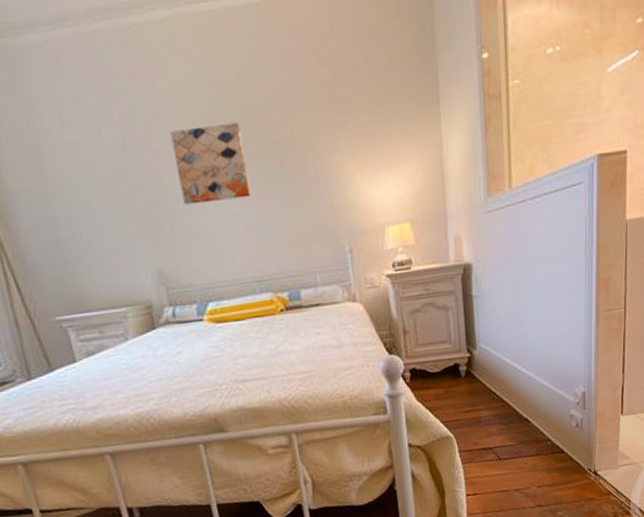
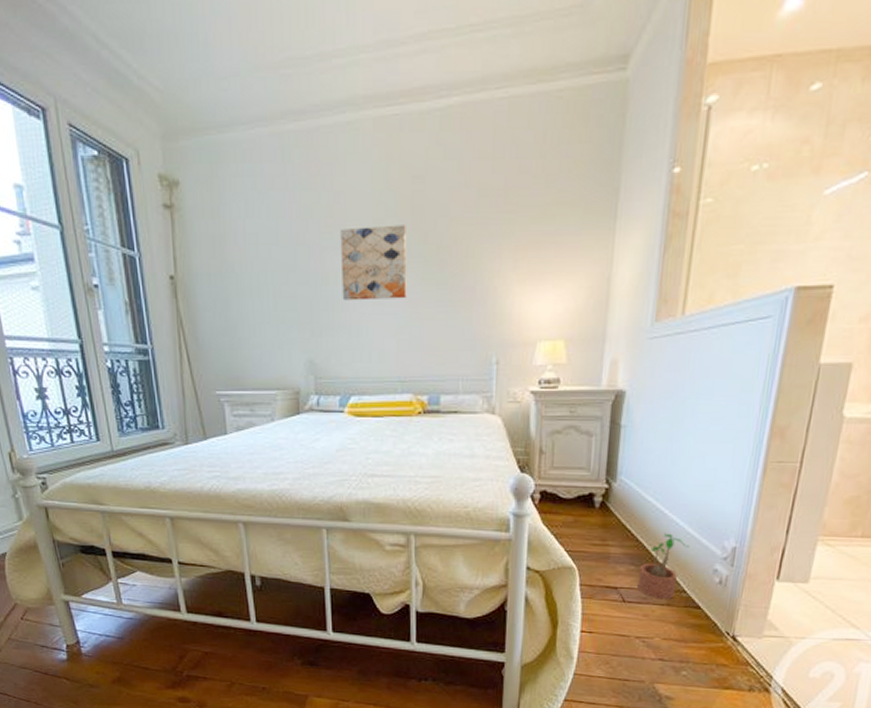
potted plant: none [508,389,547,452] -> present [637,533,690,600]

